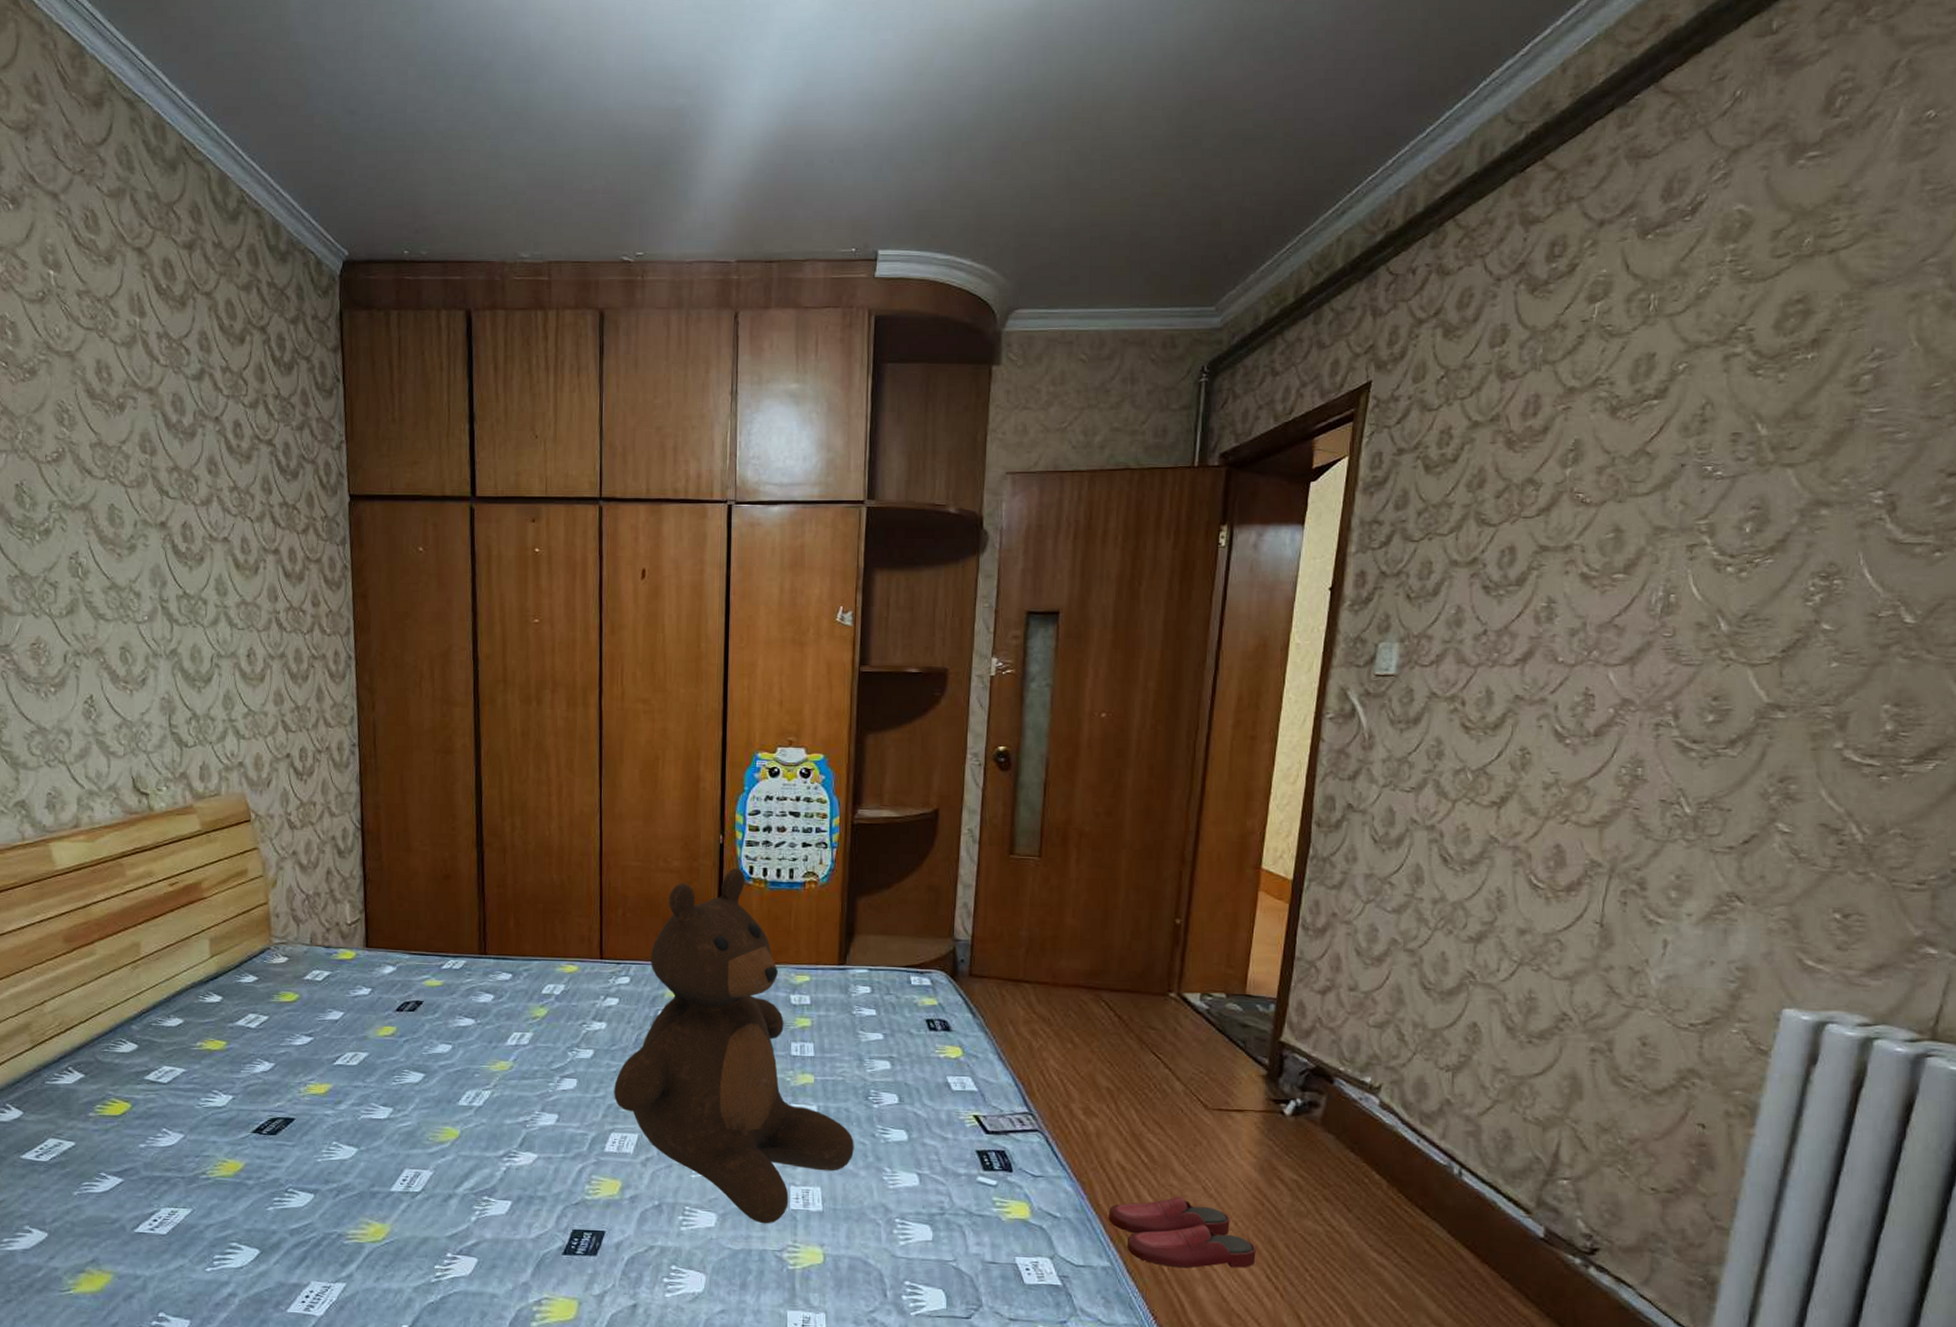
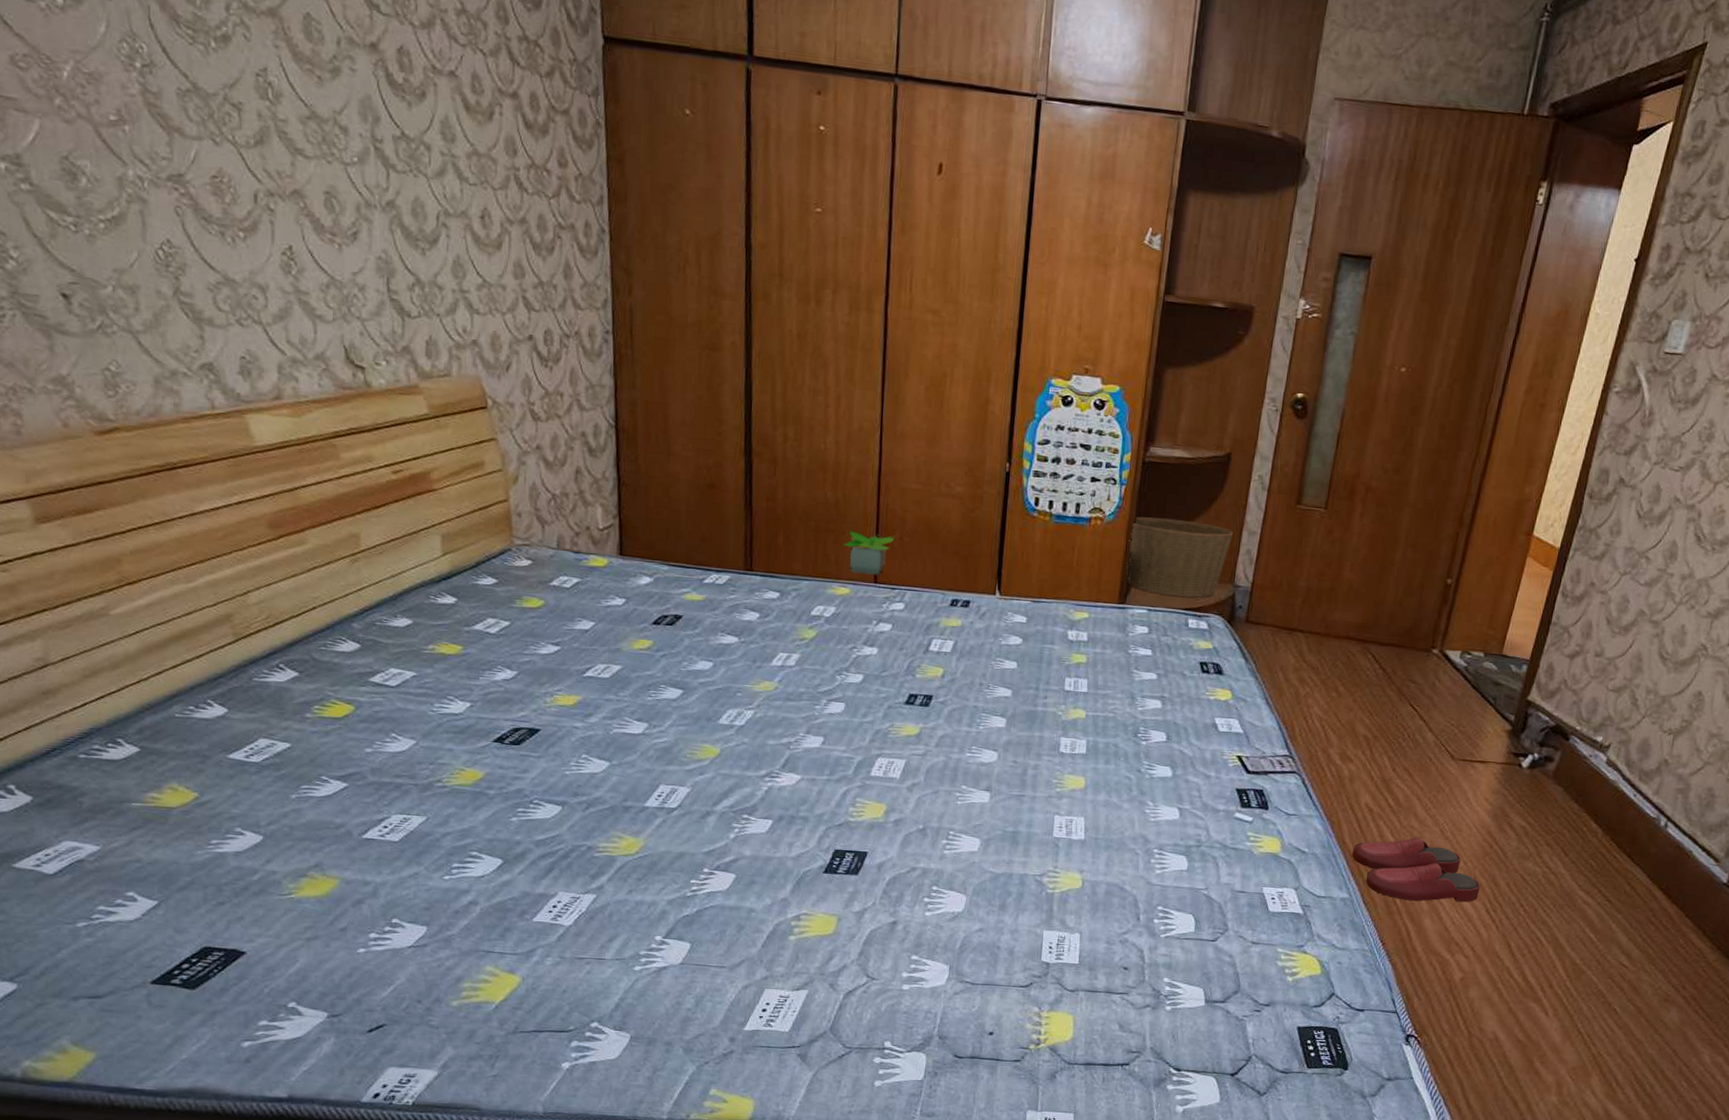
potted plant: none [570,910,618,951] -> present [844,530,895,575]
teddy bear: present [614,868,854,1224] -> none [882,498,1120,850]
basket: none [843,877,949,955] -> present [1126,516,1234,598]

